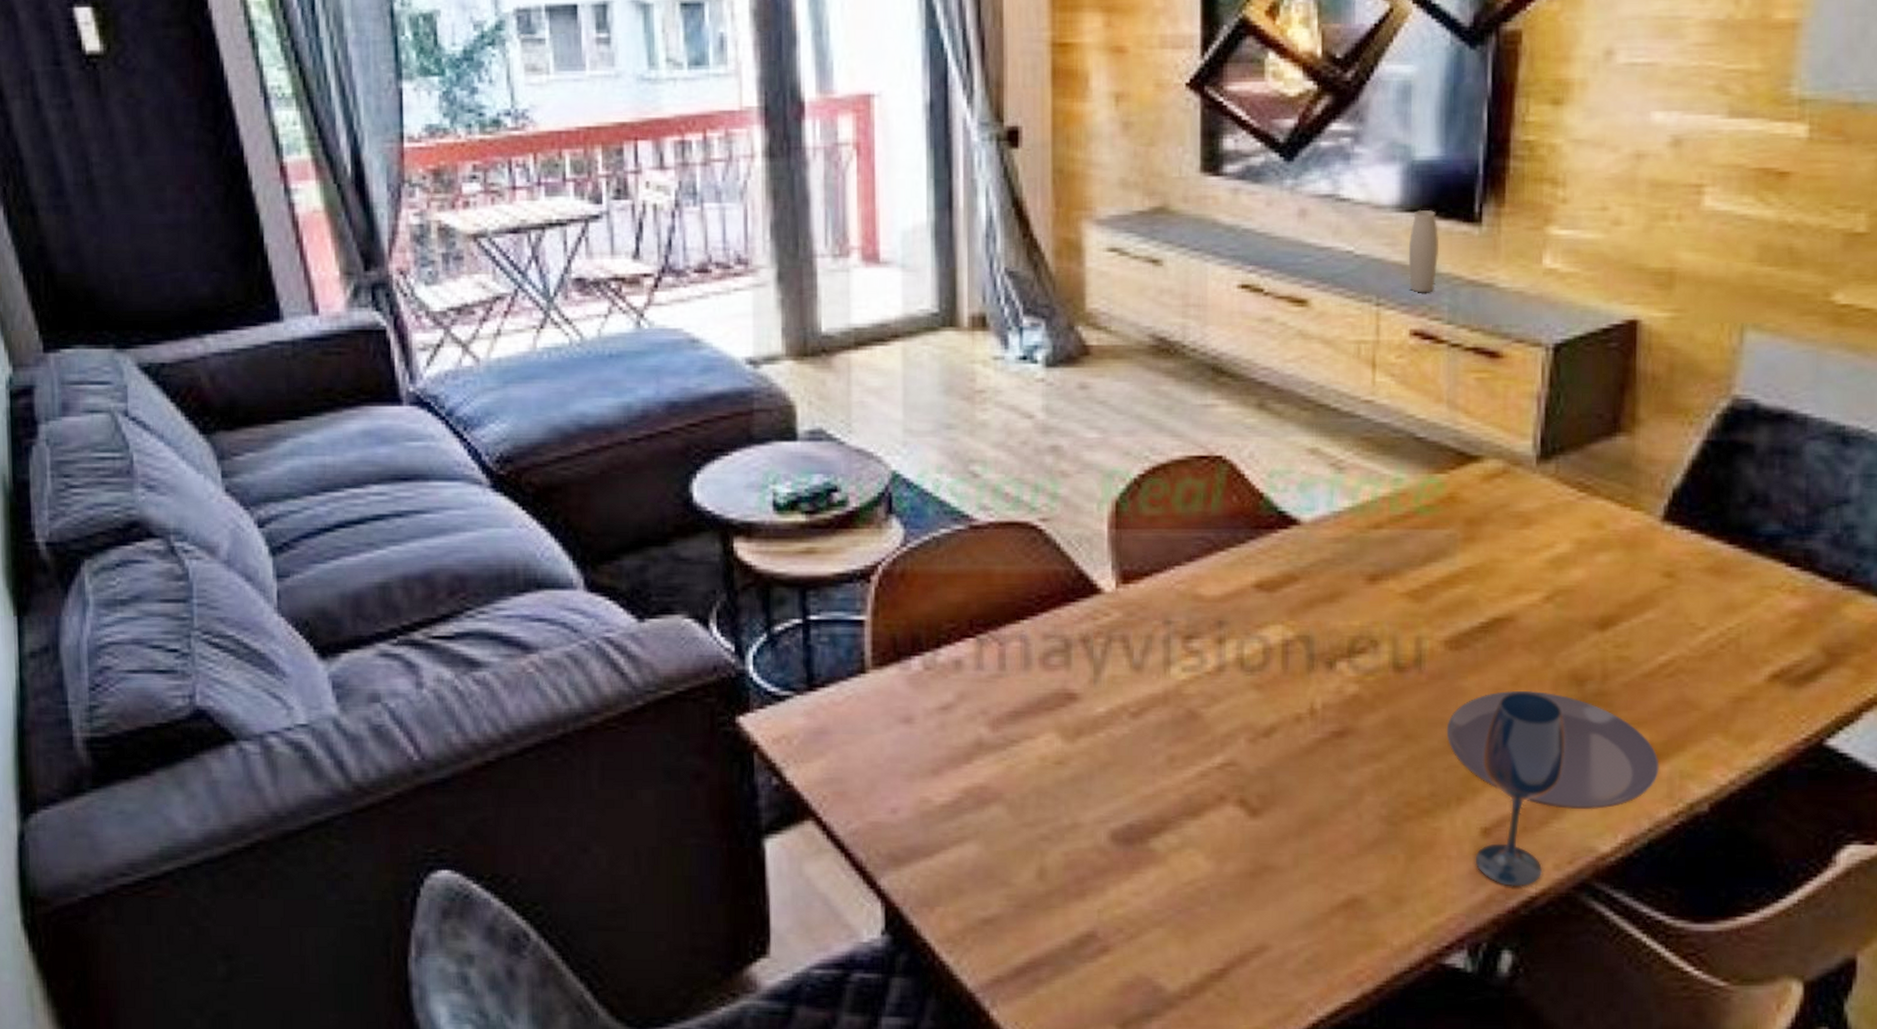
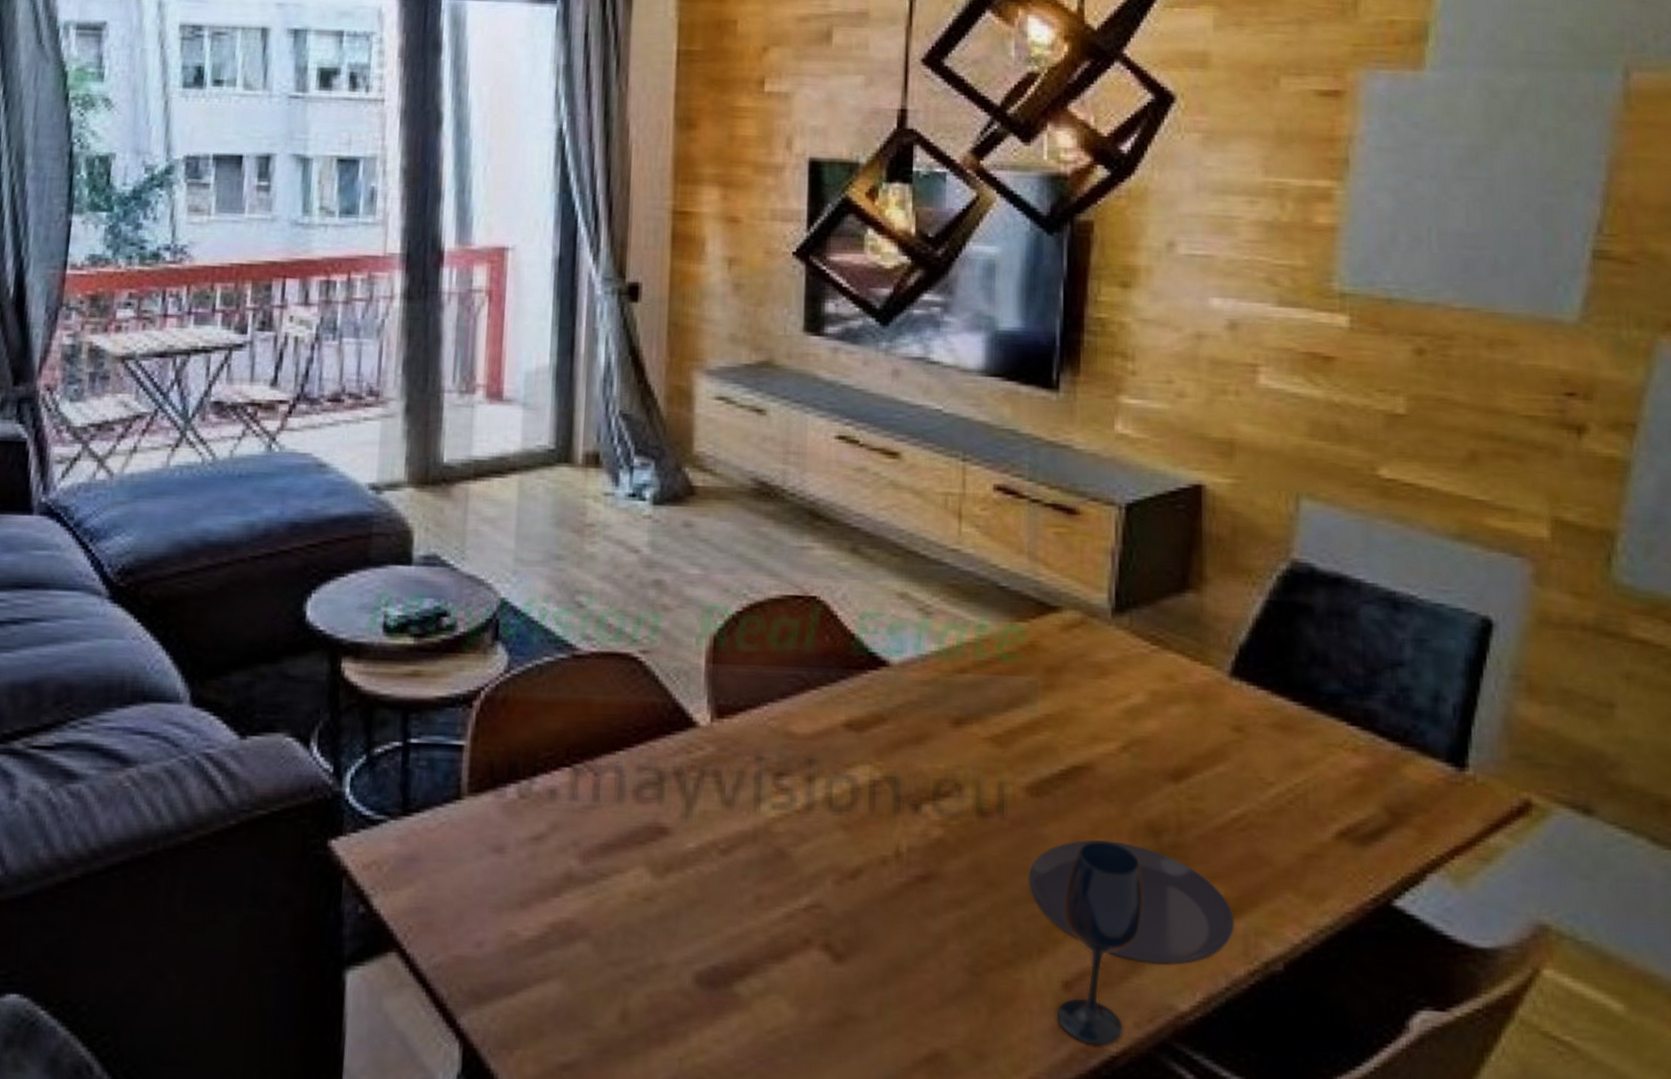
vase: present [1408,209,1440,293] -> none [992,375,1021,451]

